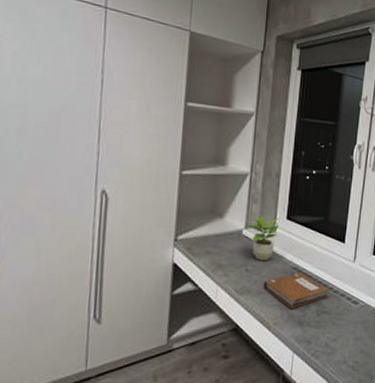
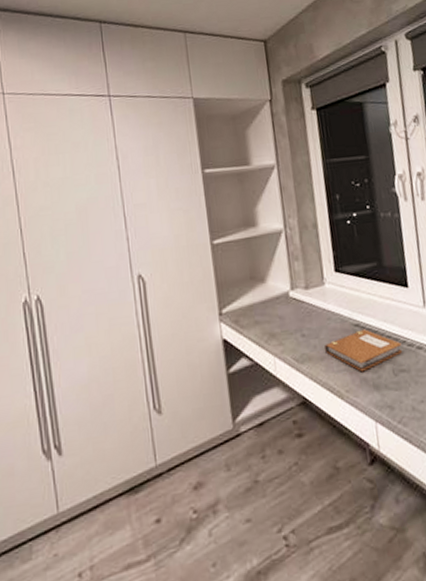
potted plant: present [245,213,280,261] -> none [291,271,329,323]

